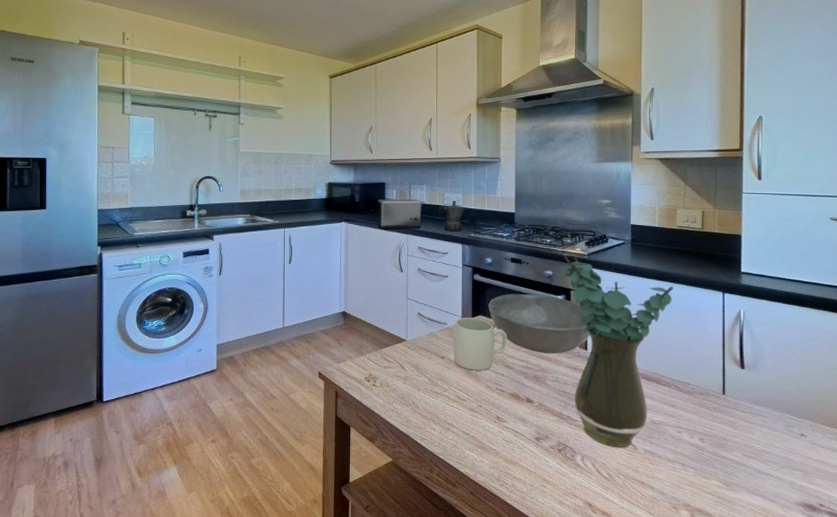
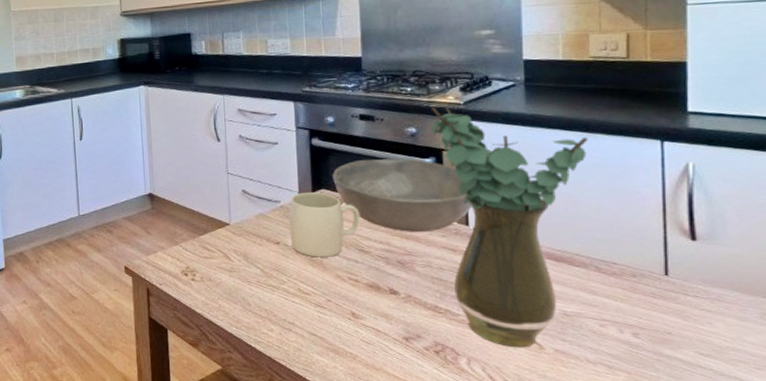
toaster: present [377,198,422,230] -> none [183,49,241,91]
coffeepot: present [438,201,465,232] -> none [261,48,296,88]

